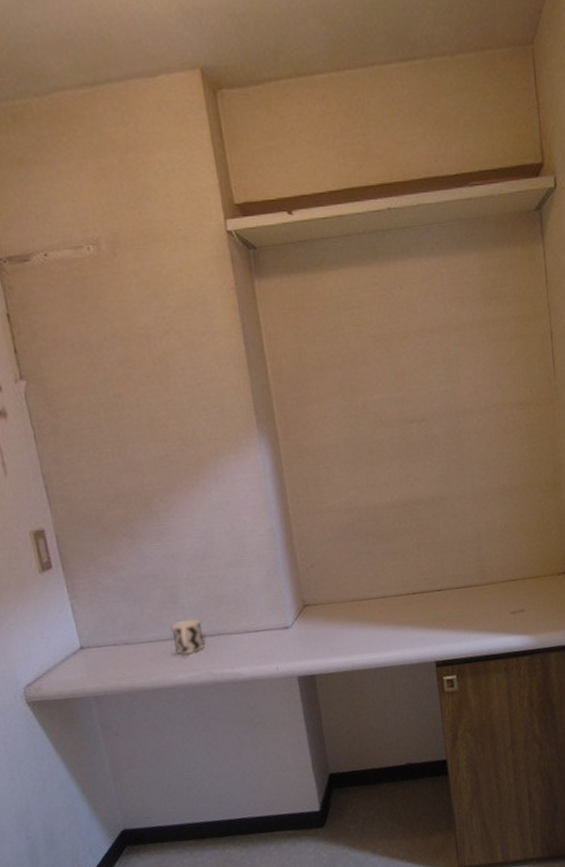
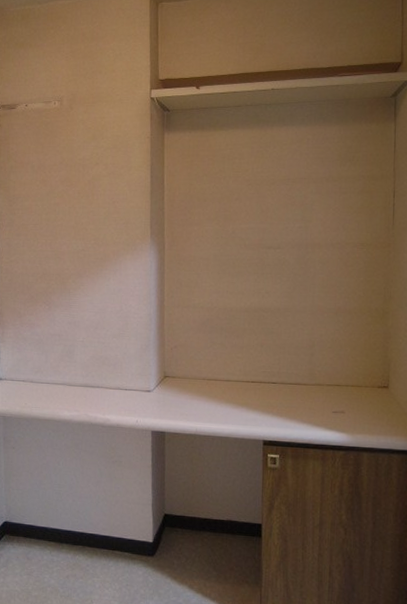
cup: present [171,618,205,655] -> none [64,371,87,399]

